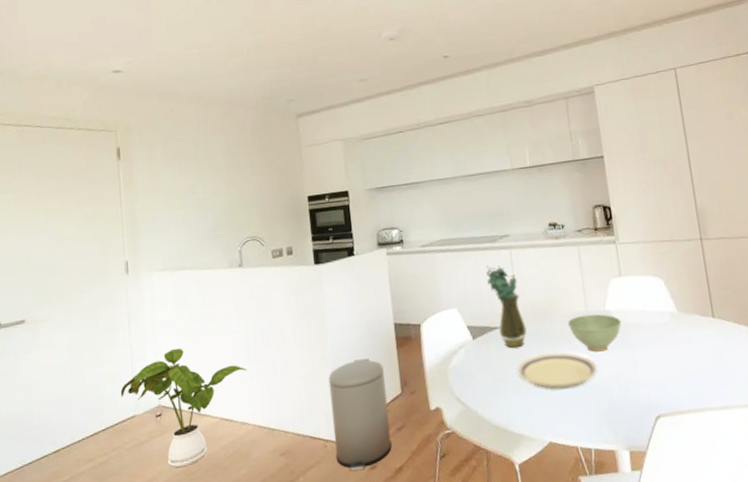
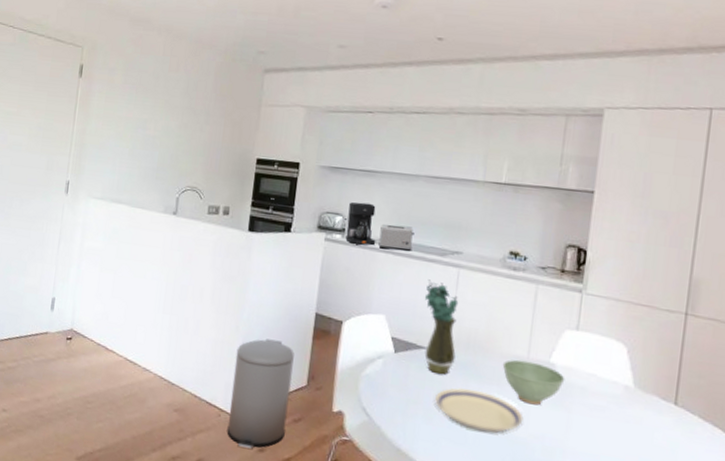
house plant: present [120,348,248,468] -> none [38,278,160,395]
coffee maker: none [401,211,432,253] -> present [345,202,376,246]
toaster: none [434,223,465,250] -> present [378,224,414,252]

